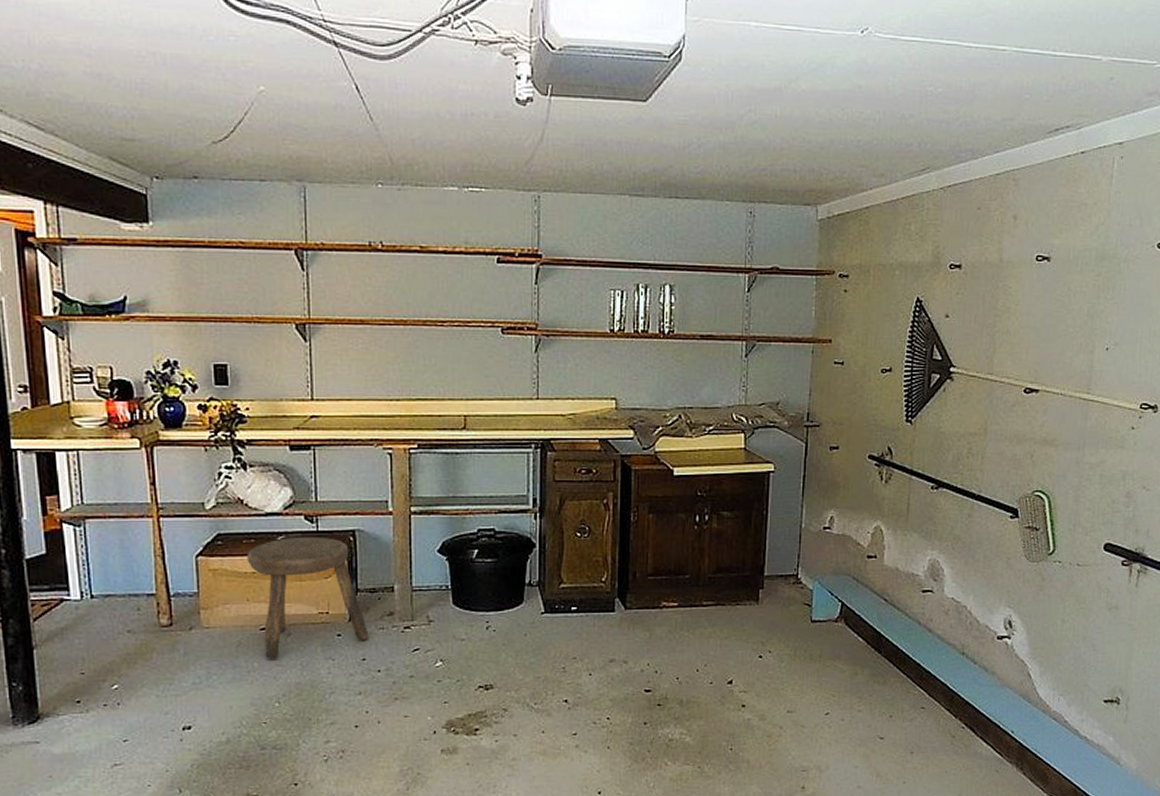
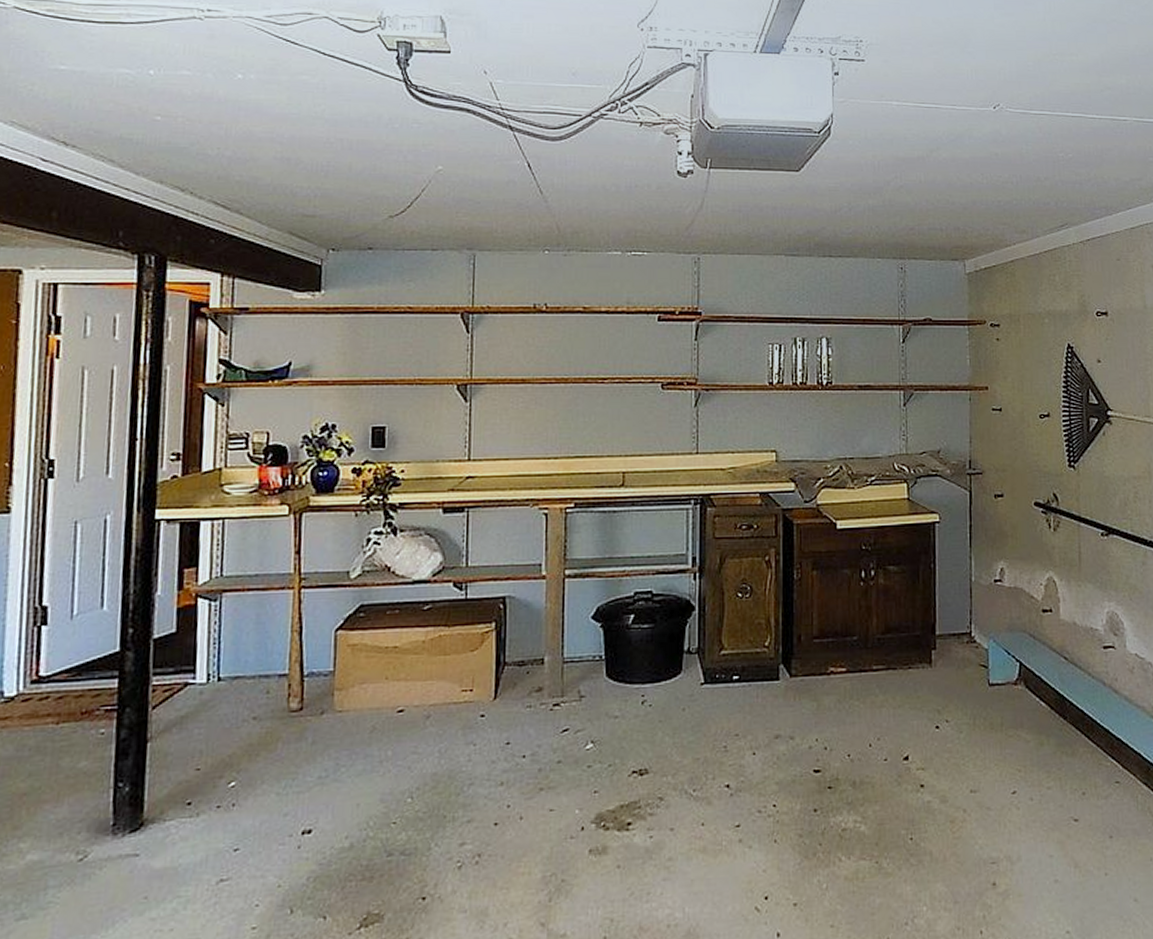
stool: present [246,536,369,659] -> none [389,605,515,746]

